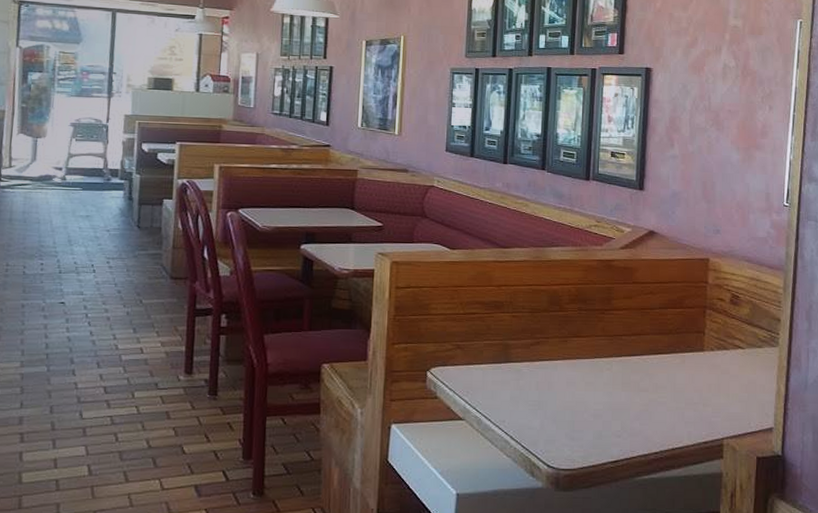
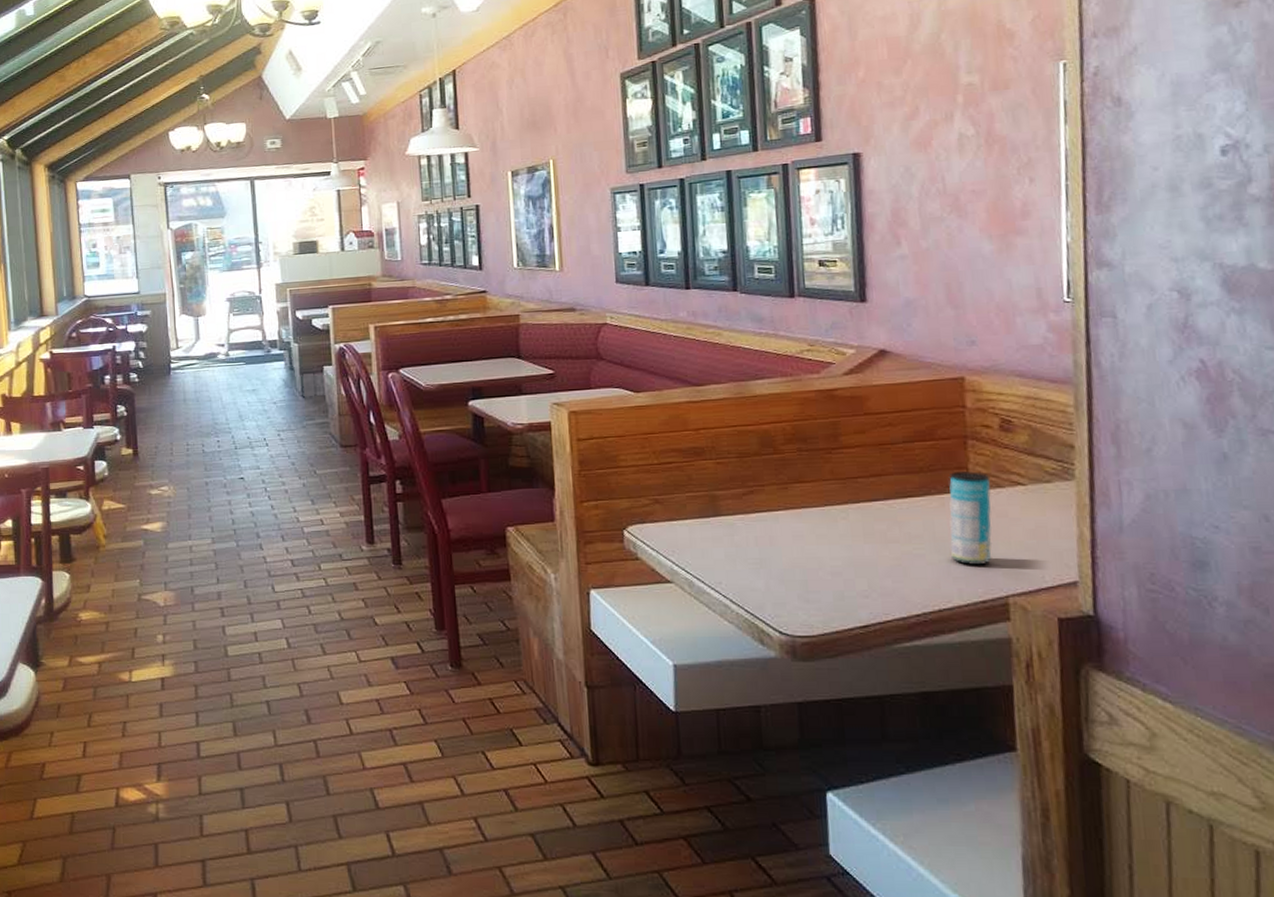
beverage can: none [685,335,720,413] -> present [949,471,992,566]

